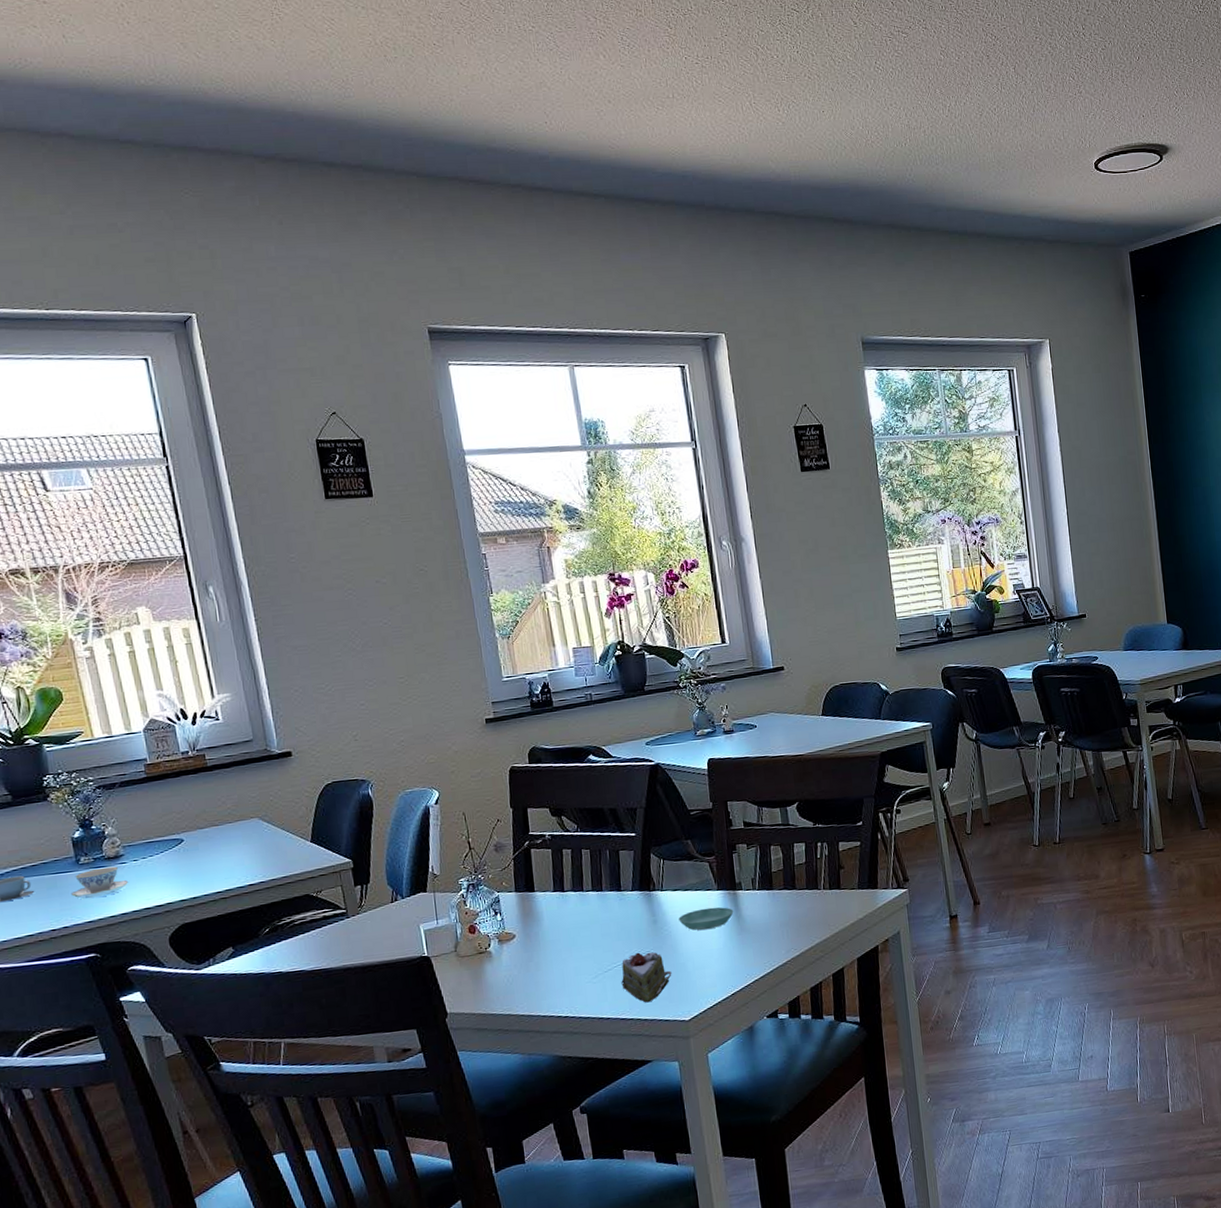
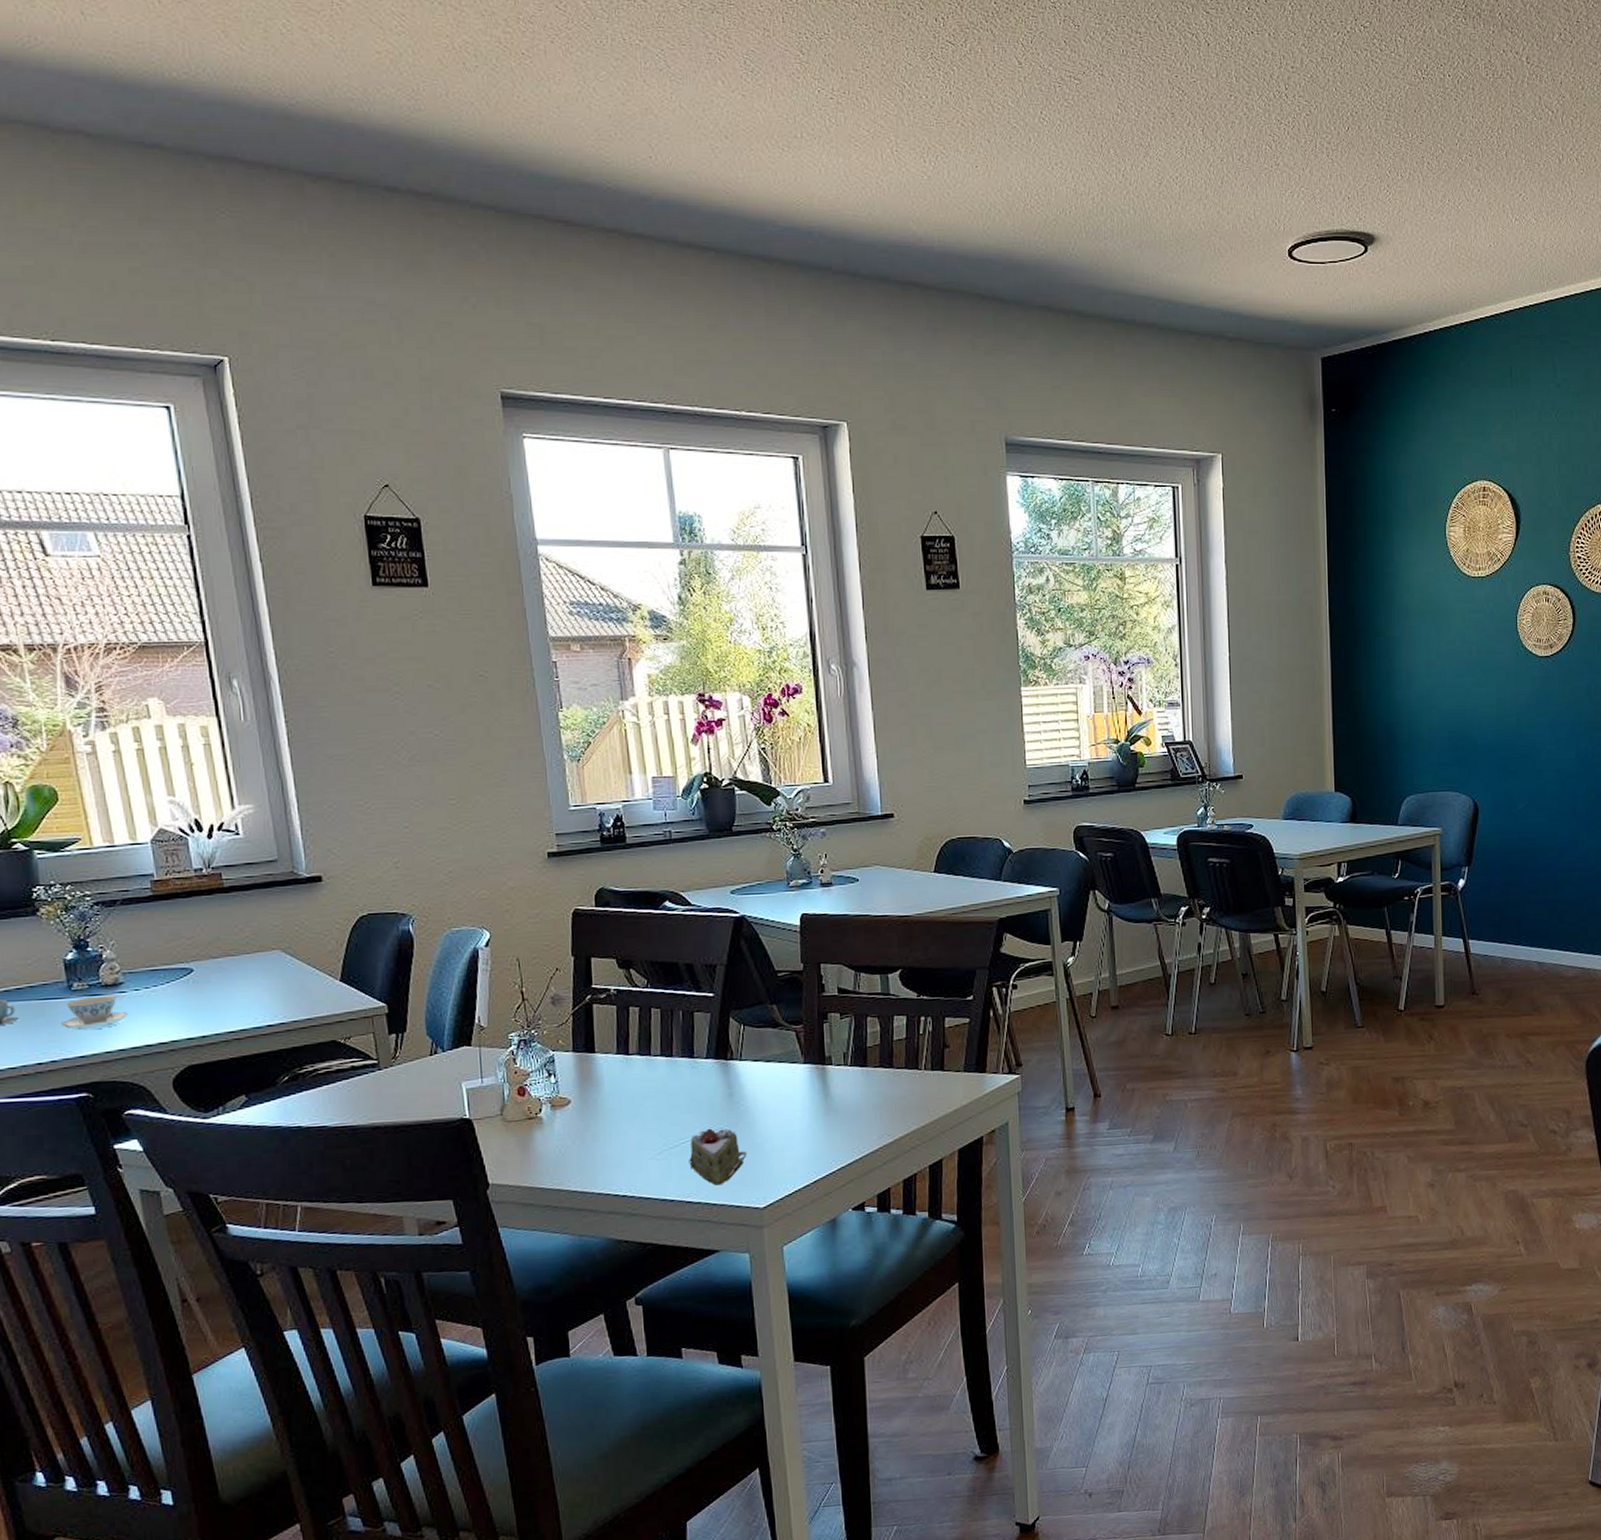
saucer: present [679,907,734,930] -> none [758,1082,821,1108]

